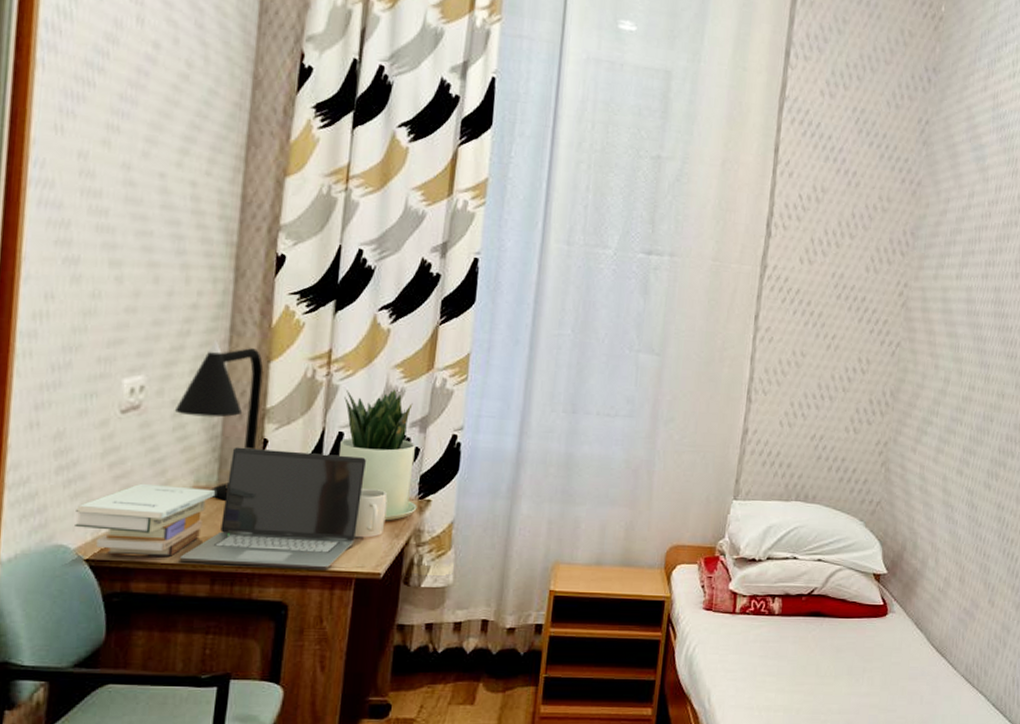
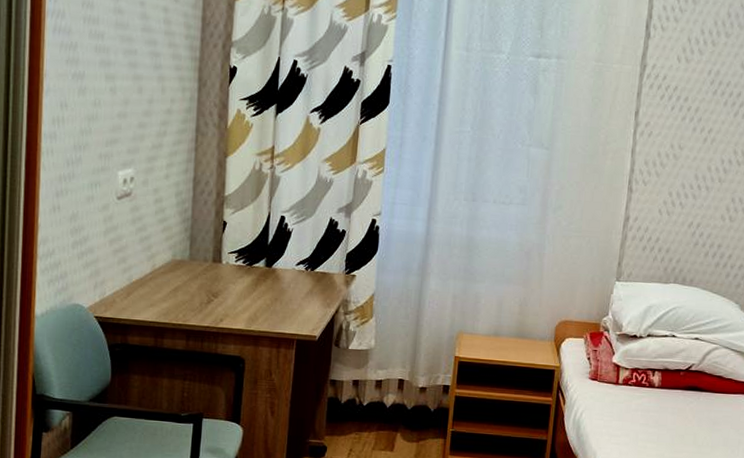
books: present [75,483,216,557] -> none [87,256,189,316]
desk lamp: present [174,338,264,501] -> none [156,138,222,272]
laptop: present [179,447,367,569] -> none [162,227,304,331]
planter: present [340,390,417,521] -> none [282,180,345,292]
mug: present [355,489,388,538] -> none [295,264,321,306]

